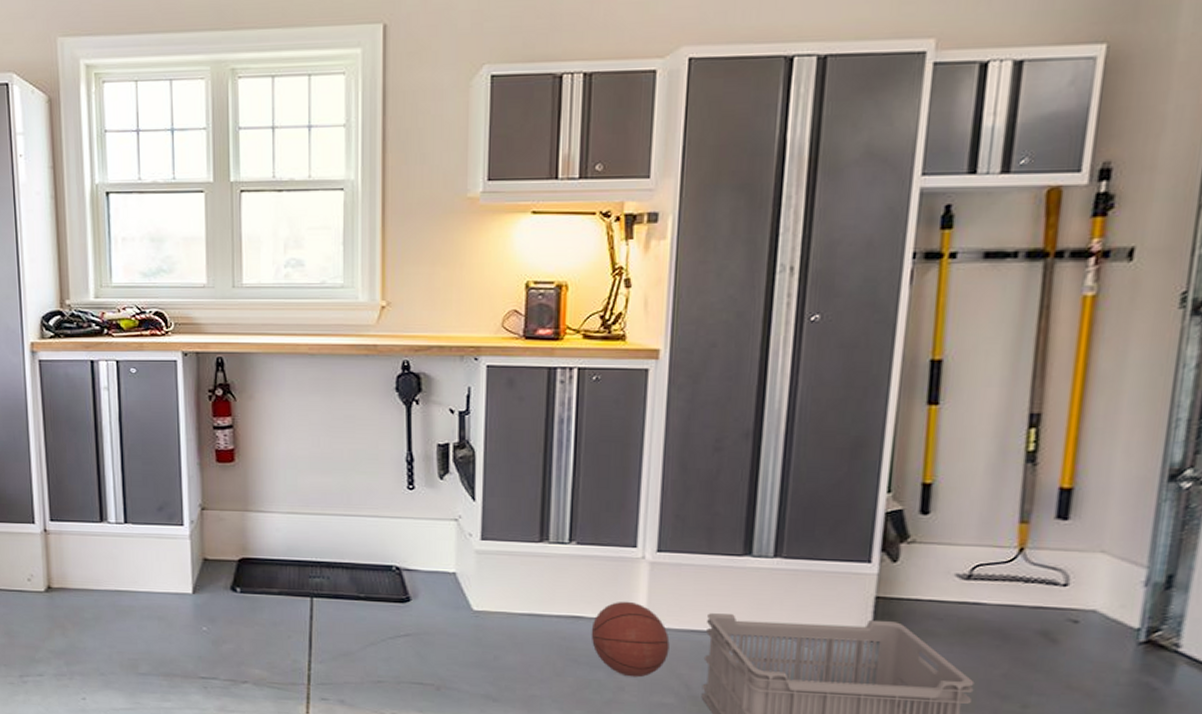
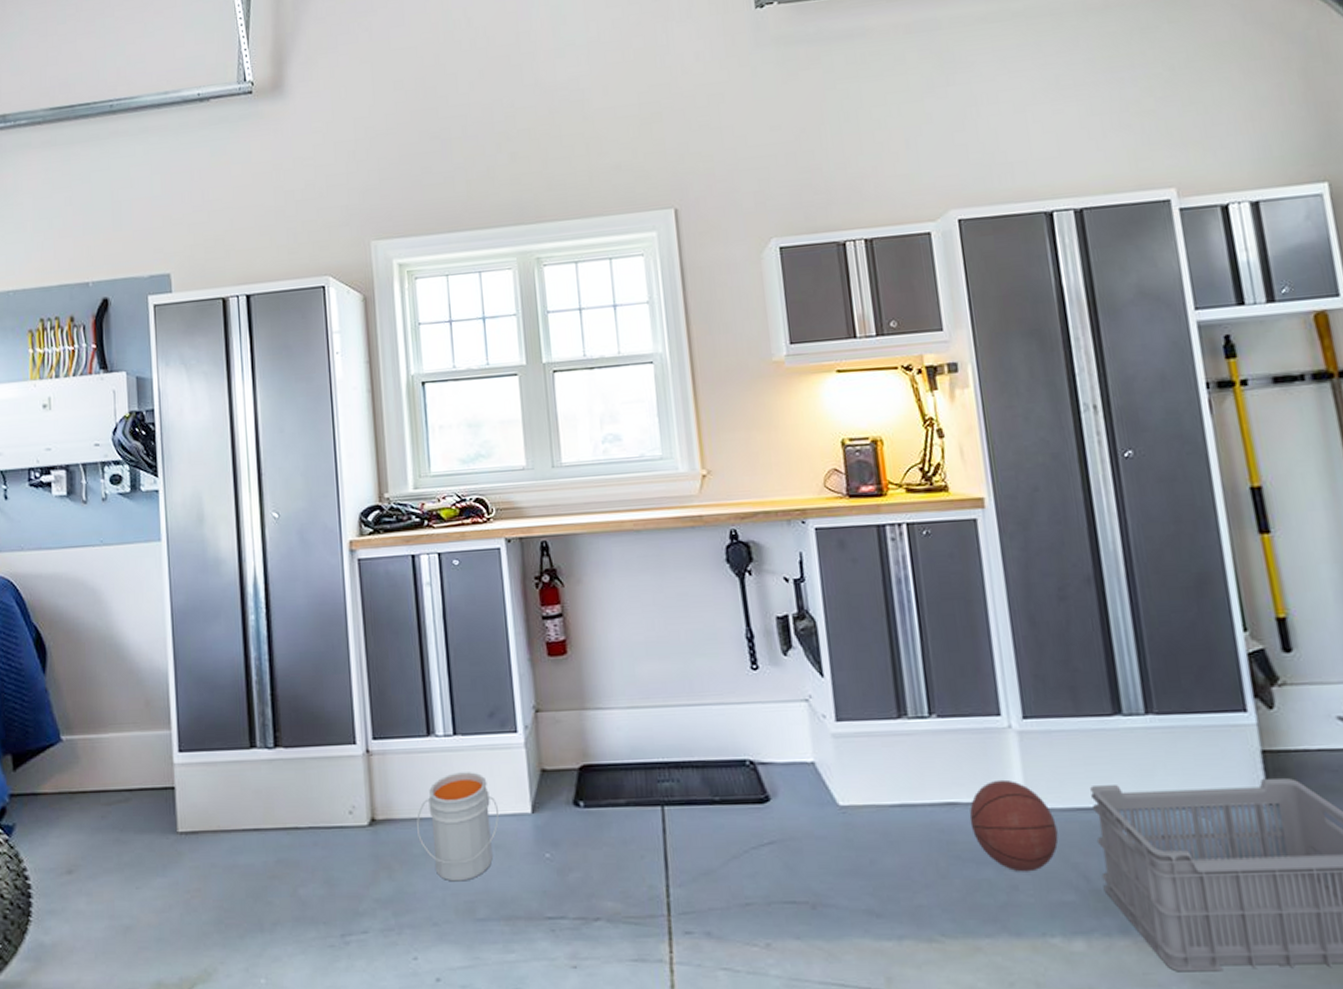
bucket: none [88,555,162,643] -> present [417,772,499,882]

